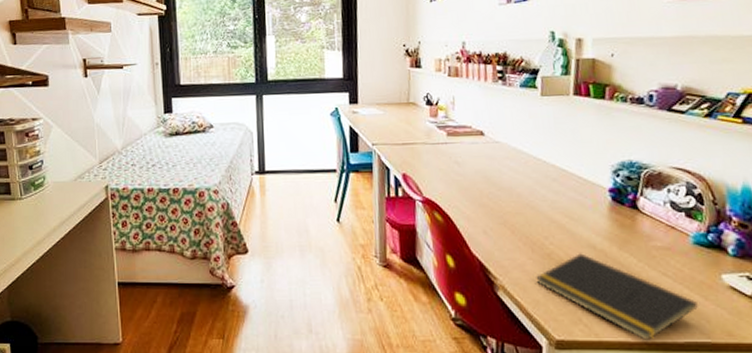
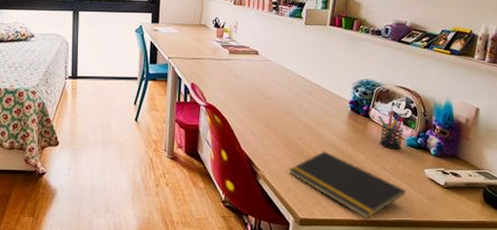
pen holder: none [649,199,688,250] -> present [378,111,405,150]

